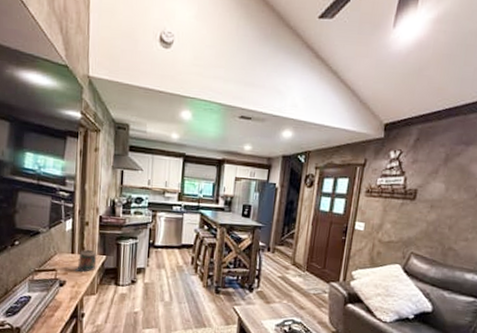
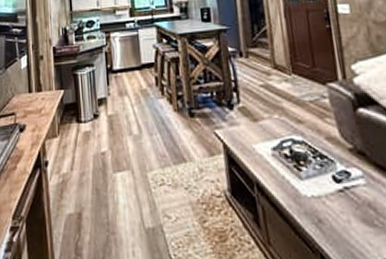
candle: present [75,249,97,272] -> none [34,85,55,112]

